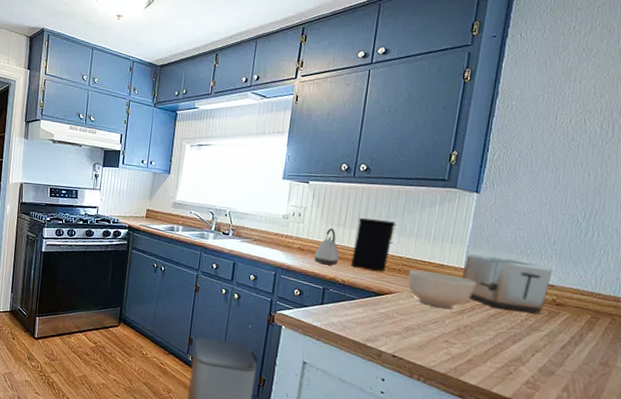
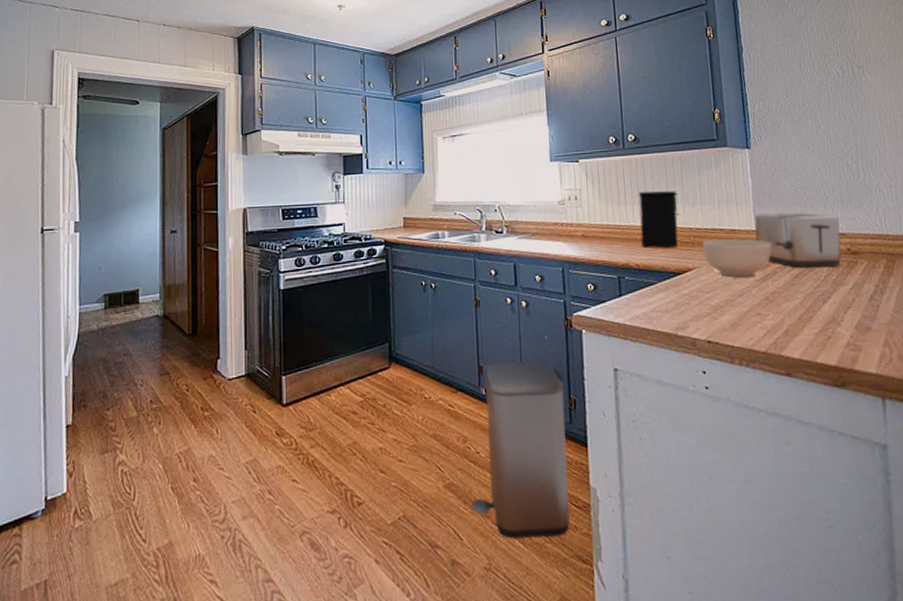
kettle: present [313,228,340,266] -> none [600,208,628,250]

